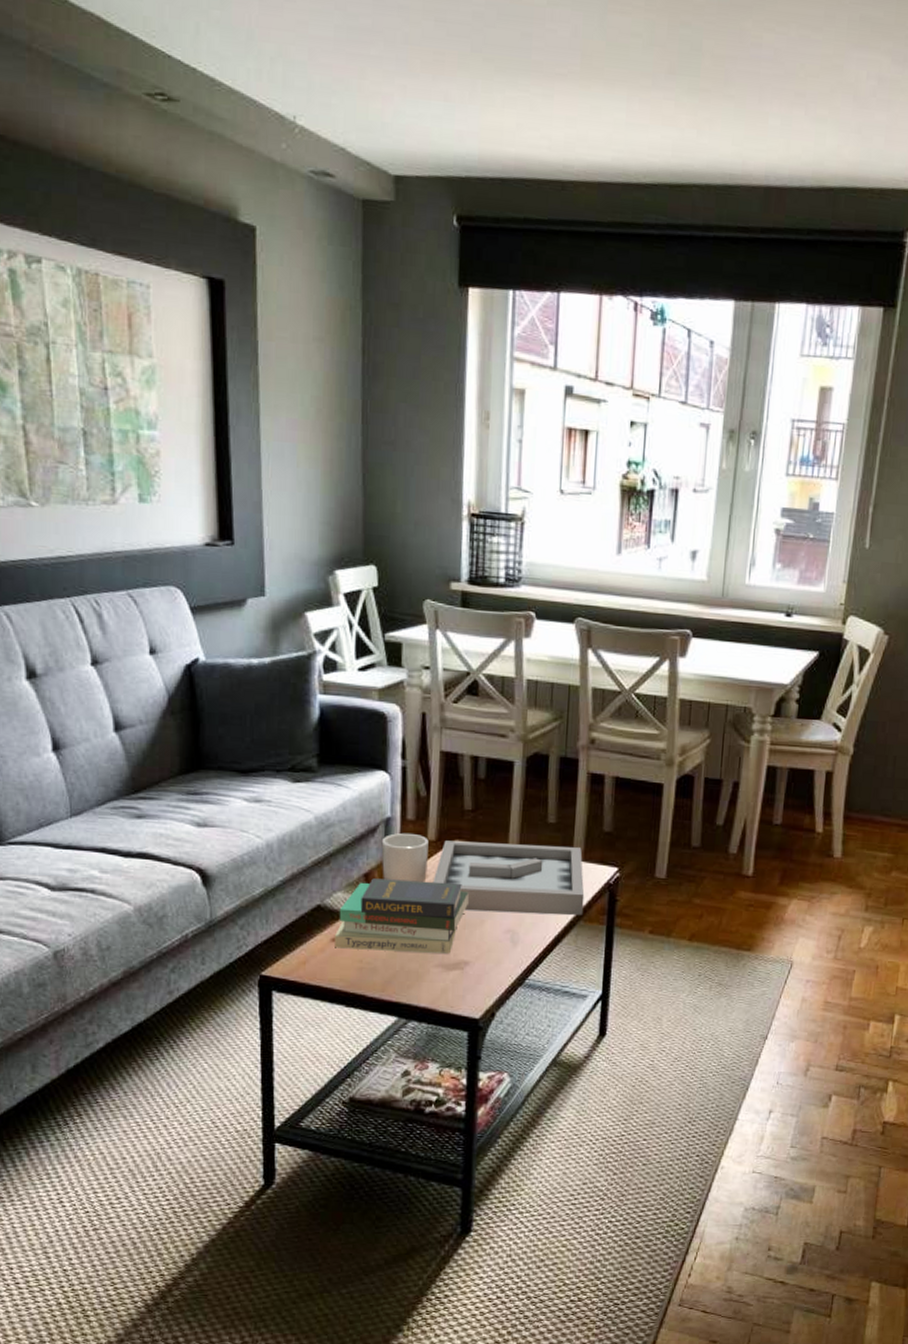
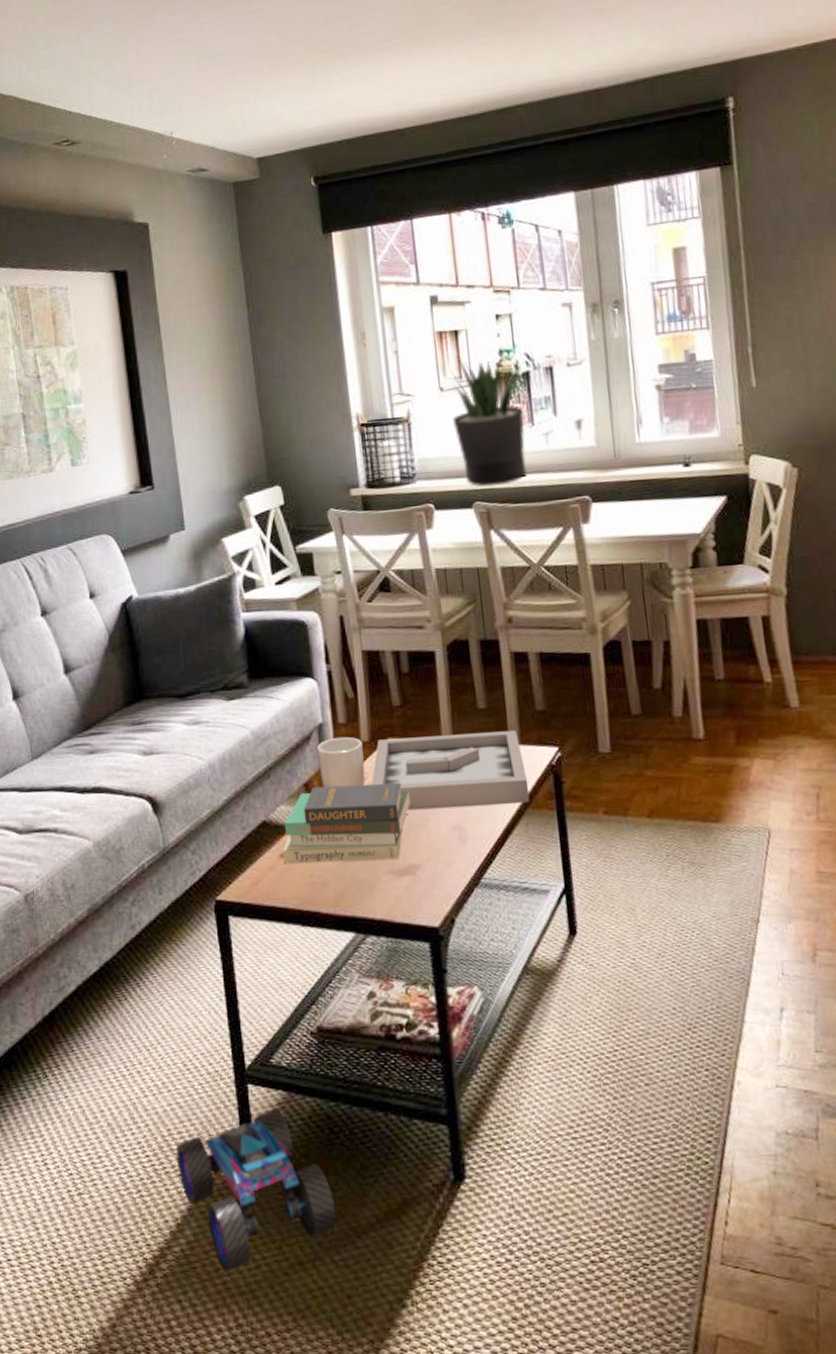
toy car: none [196,1165,348,1299] -> present [175,1108,337,1272]
planter: none [567,458,643,606] -> present [450,356,527,487]

